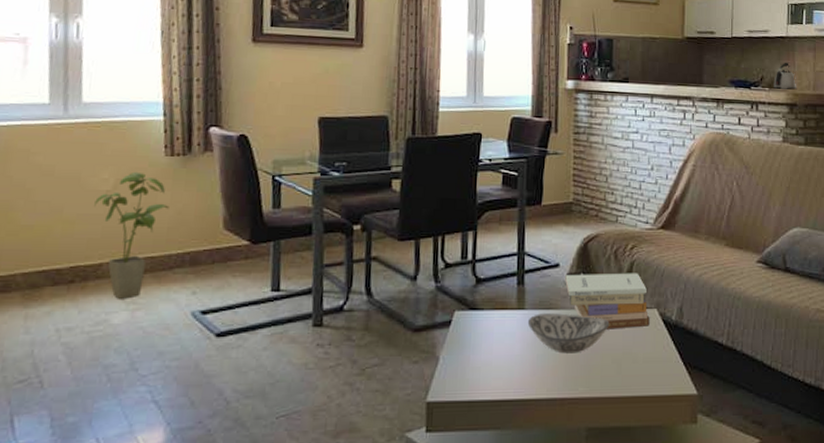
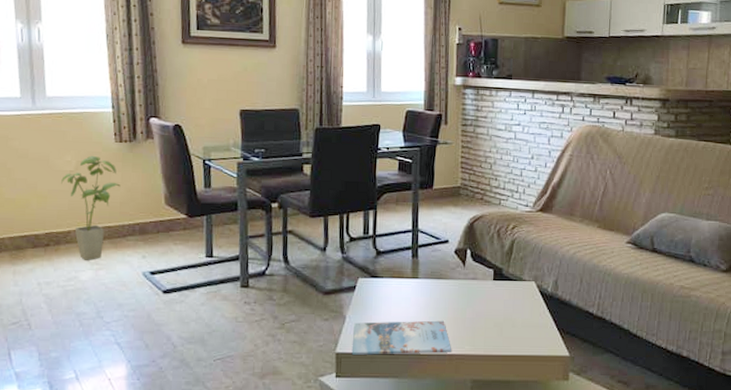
magazine: none [445,358,563,404] -> present [351,320,451,355]
decorative bowl: present [527,313,610,354] -> none [421,282,493,317]
books: present [565,273,650,330] -> none [454,249,528,298]
kettle: present [773,62,797,90] -> none [647,60,670,86]

